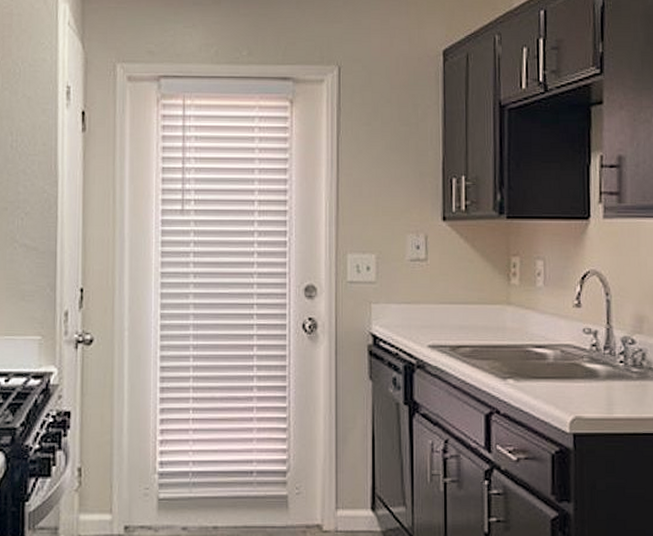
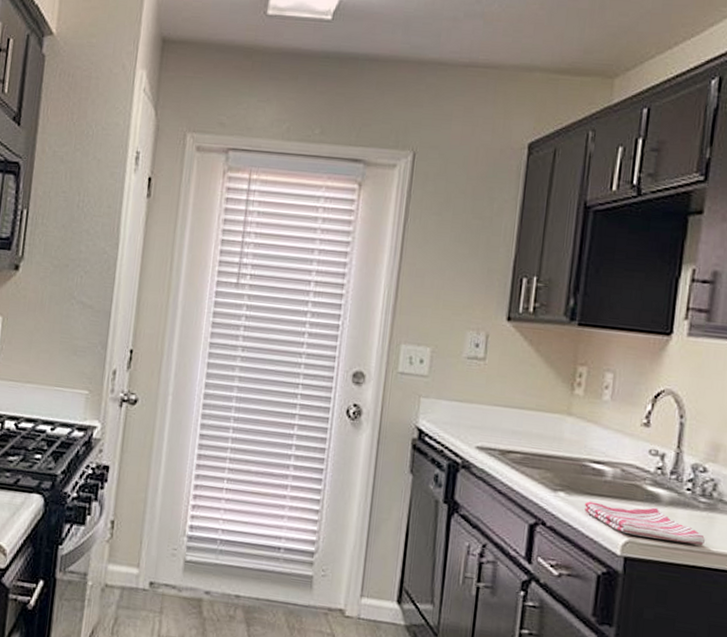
dish towel: none [533,383,642,413] -> present [584,501,706,546]

